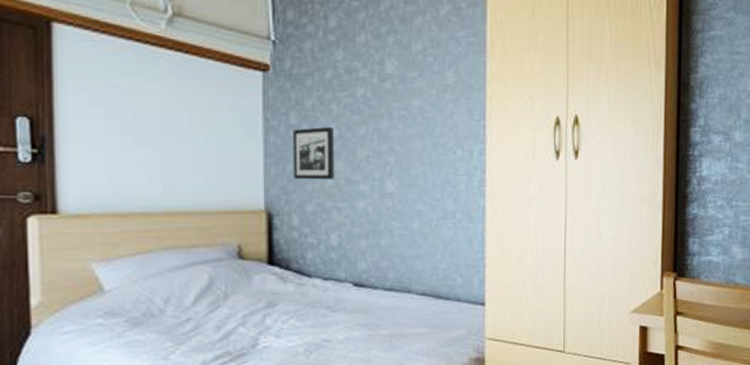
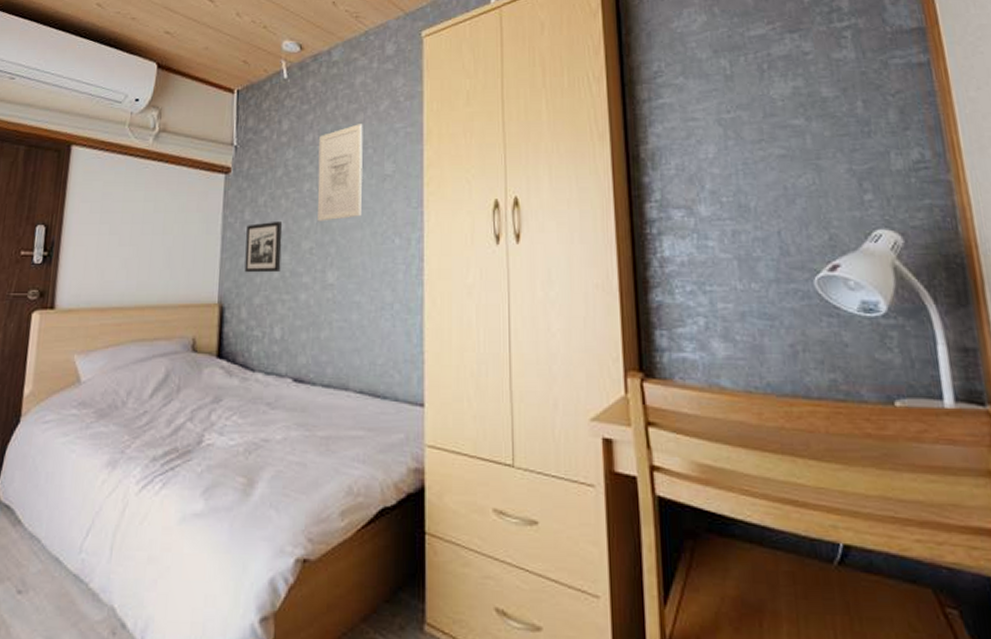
wall art: none [372,28,422,130] -> present [317,124,363,222]

